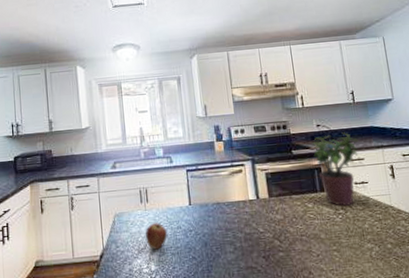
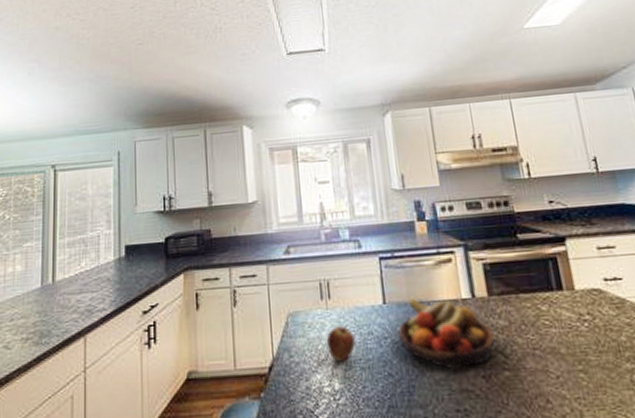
fruit bowl: none [200,200,273,253] -> present [398,297,495,370]
potted plant: present [311,132,359,207] -> none [543,211,607,311]

